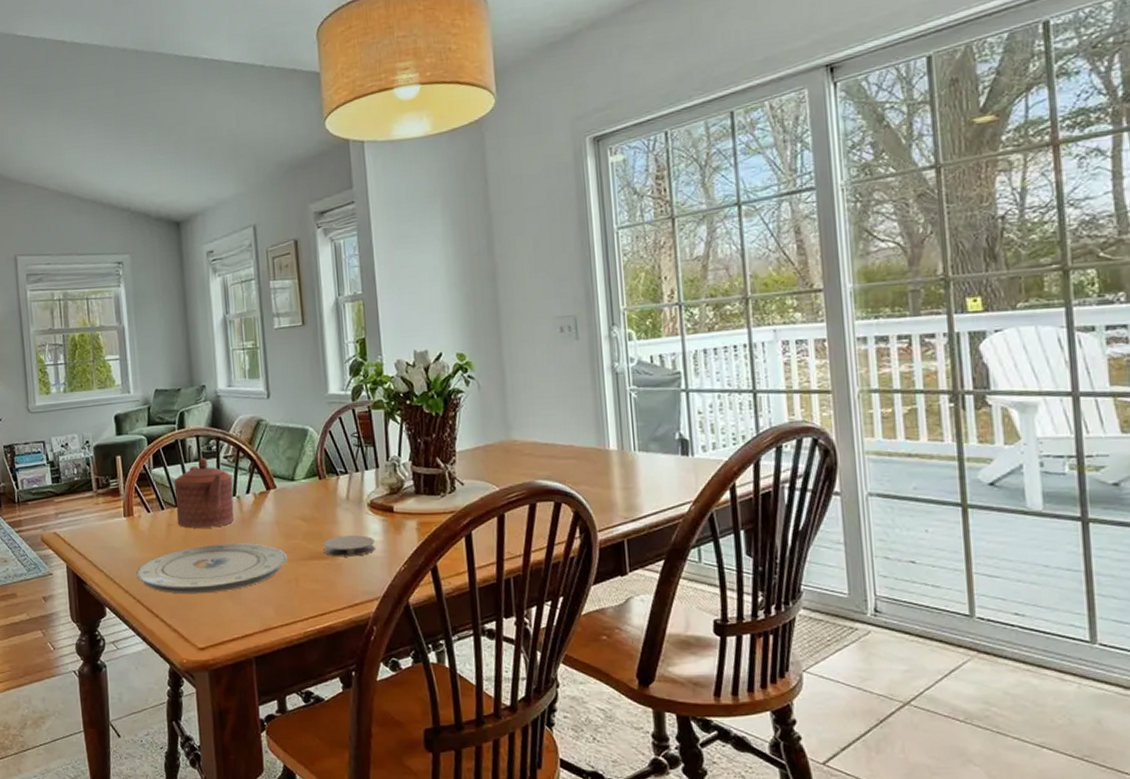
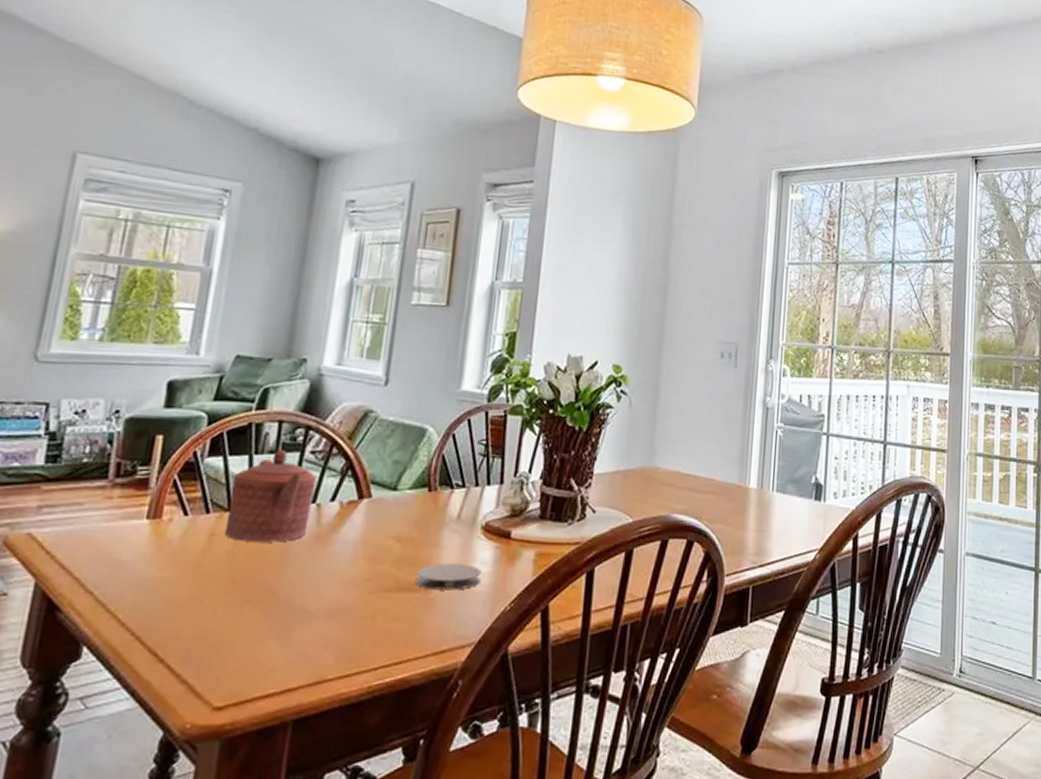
plate: present [136,543,288,595] -> none [144,564,368,632]

